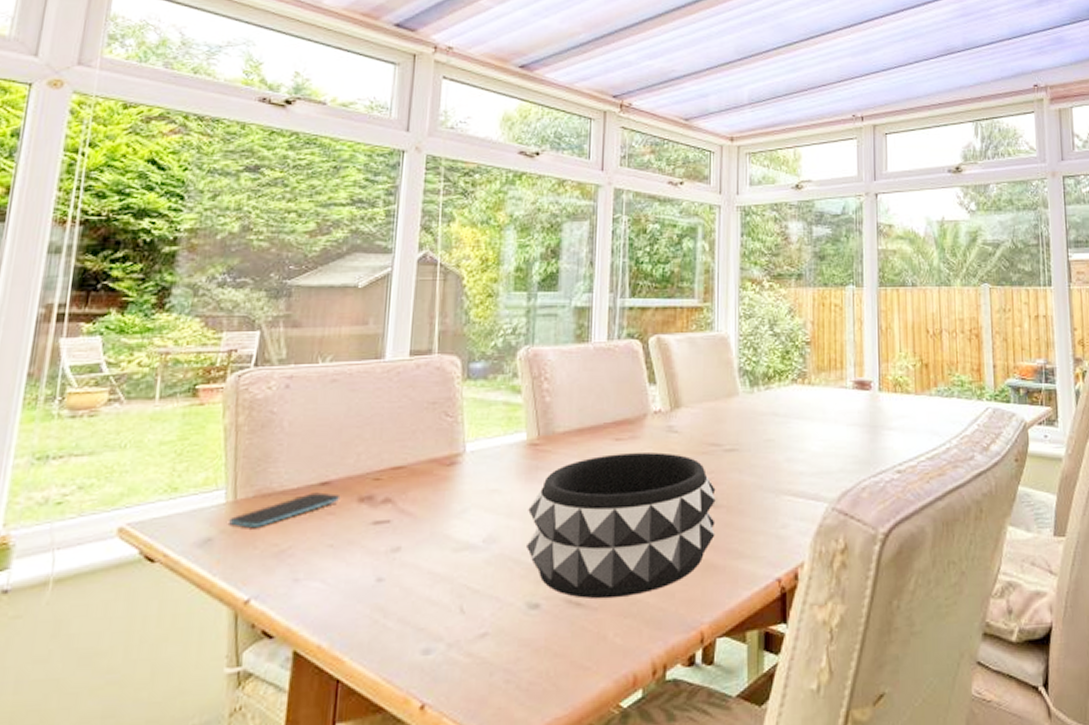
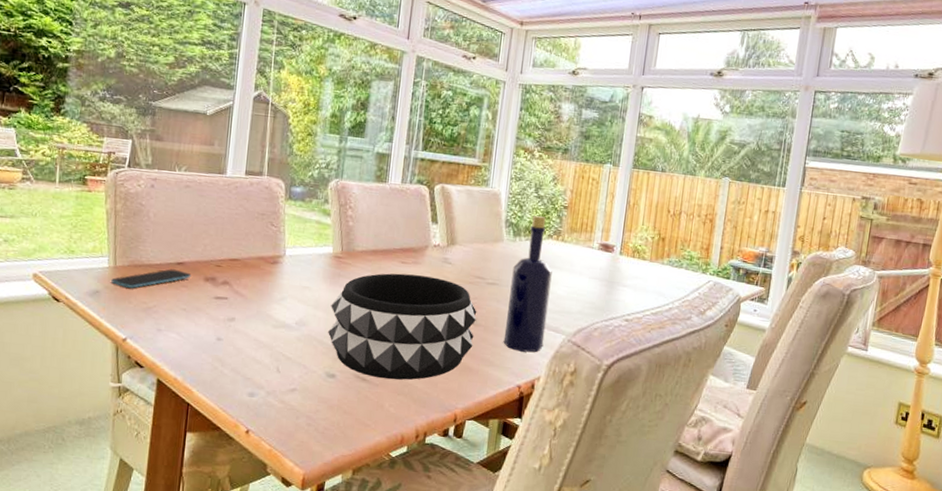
bottle: none [752,357,803,533] -> present [503,215,552,352]

